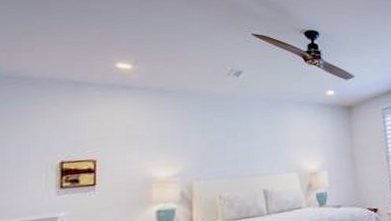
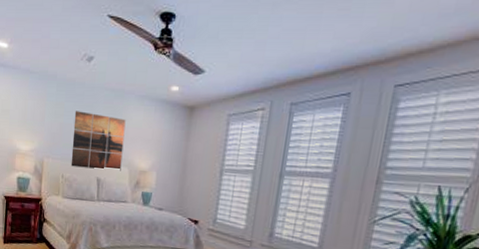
wall art: none [227,124,290,184] -> present [71,111,126,171]

